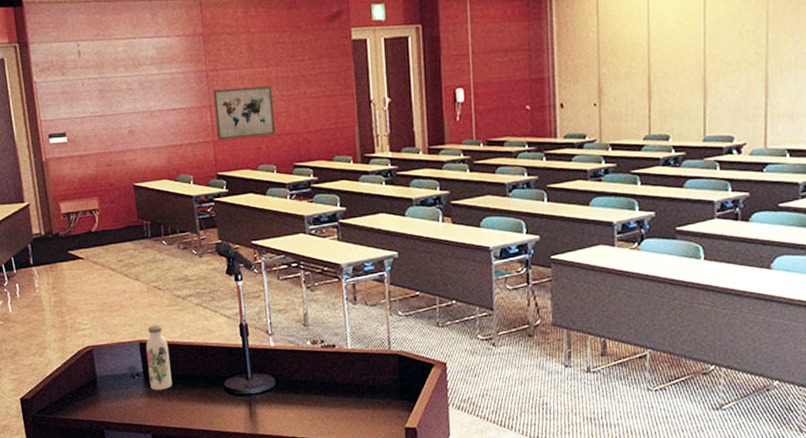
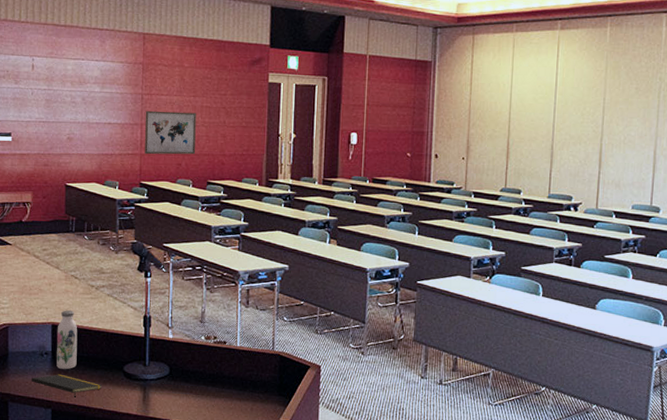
notepad: none [125,396,203,420] -> present [32,374,102,397]

